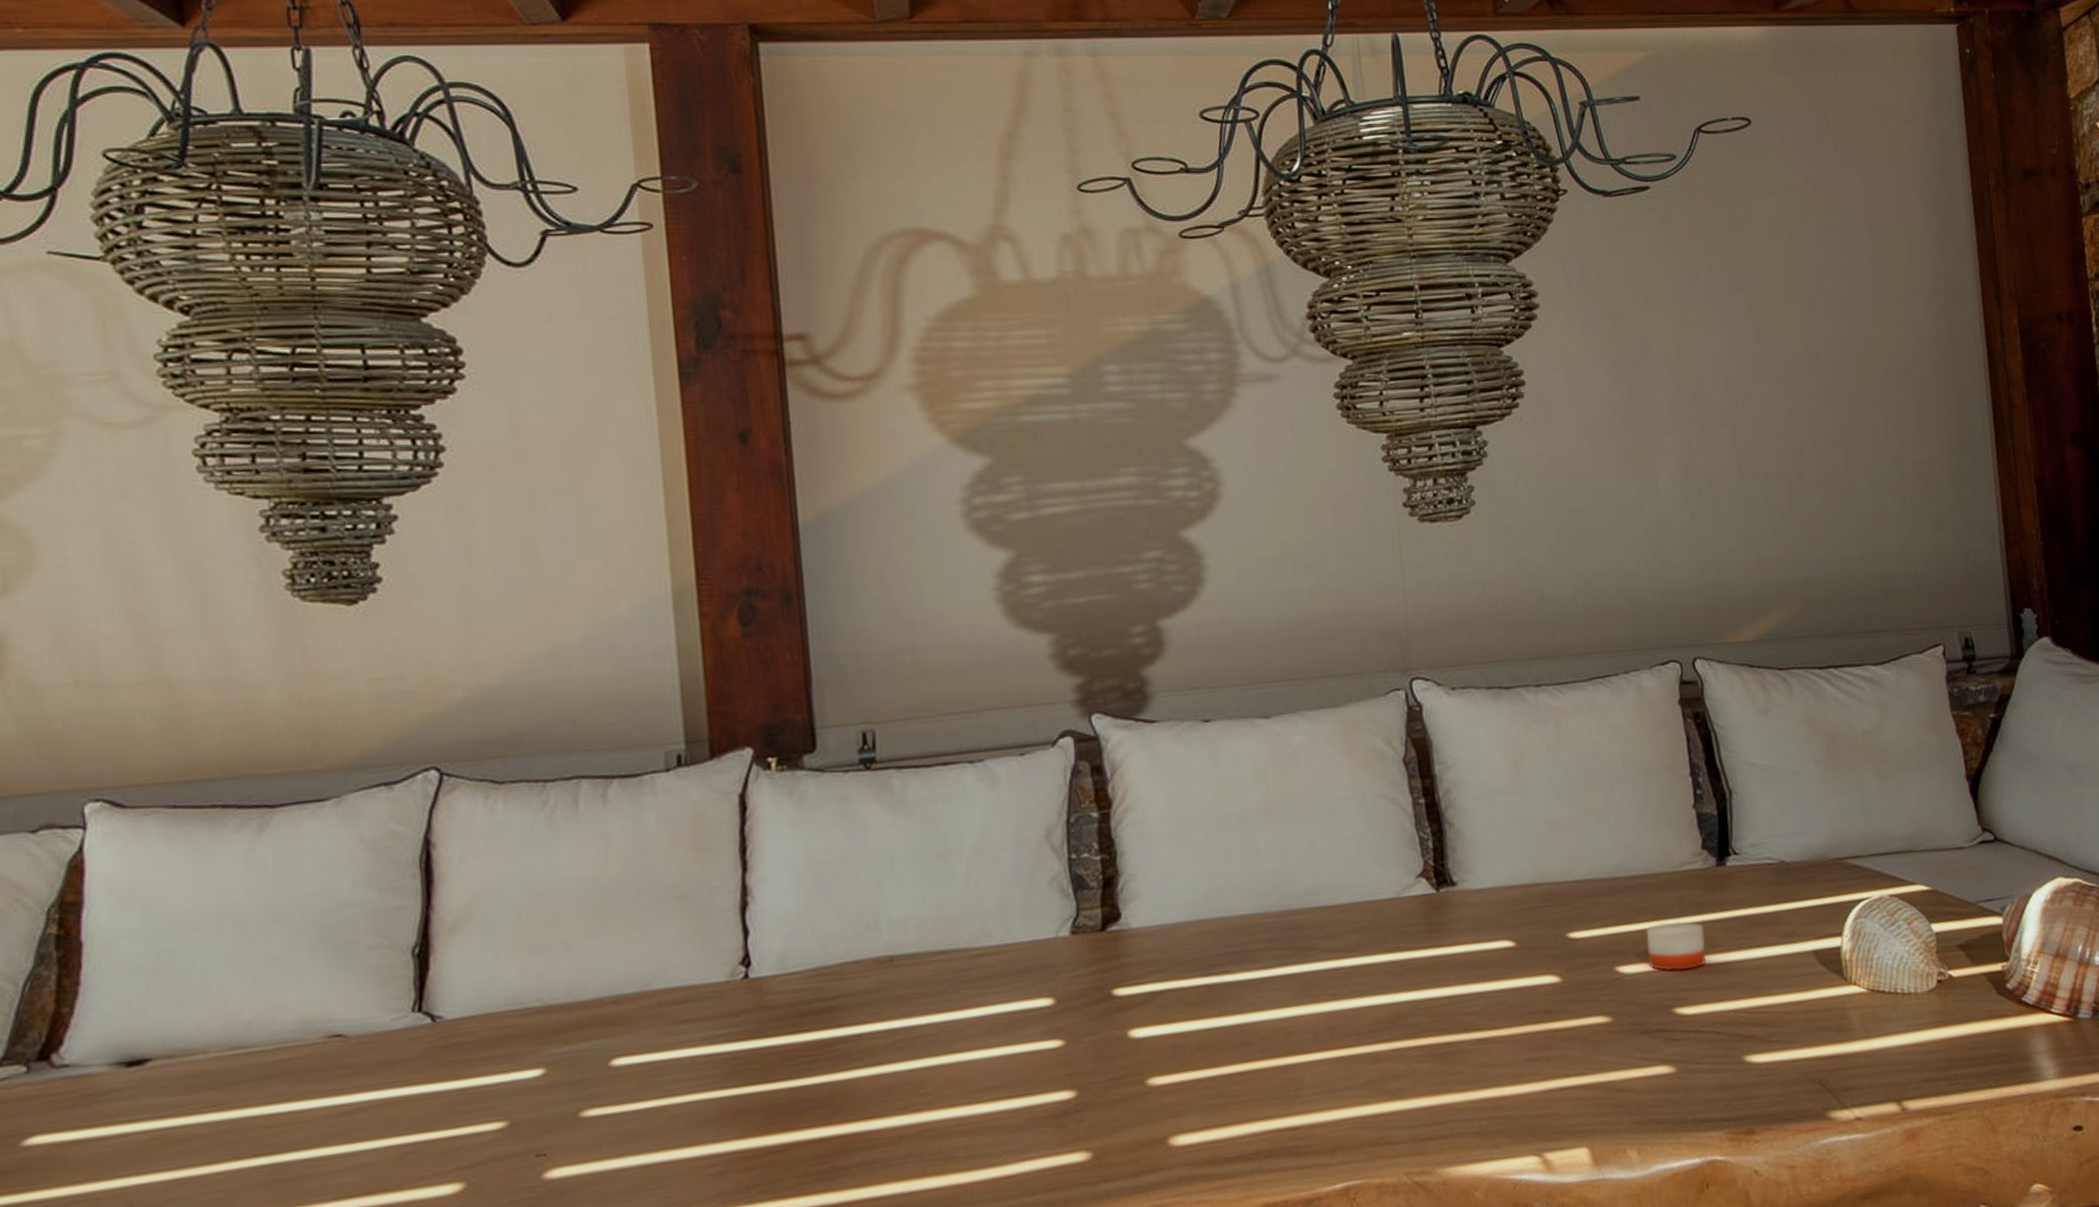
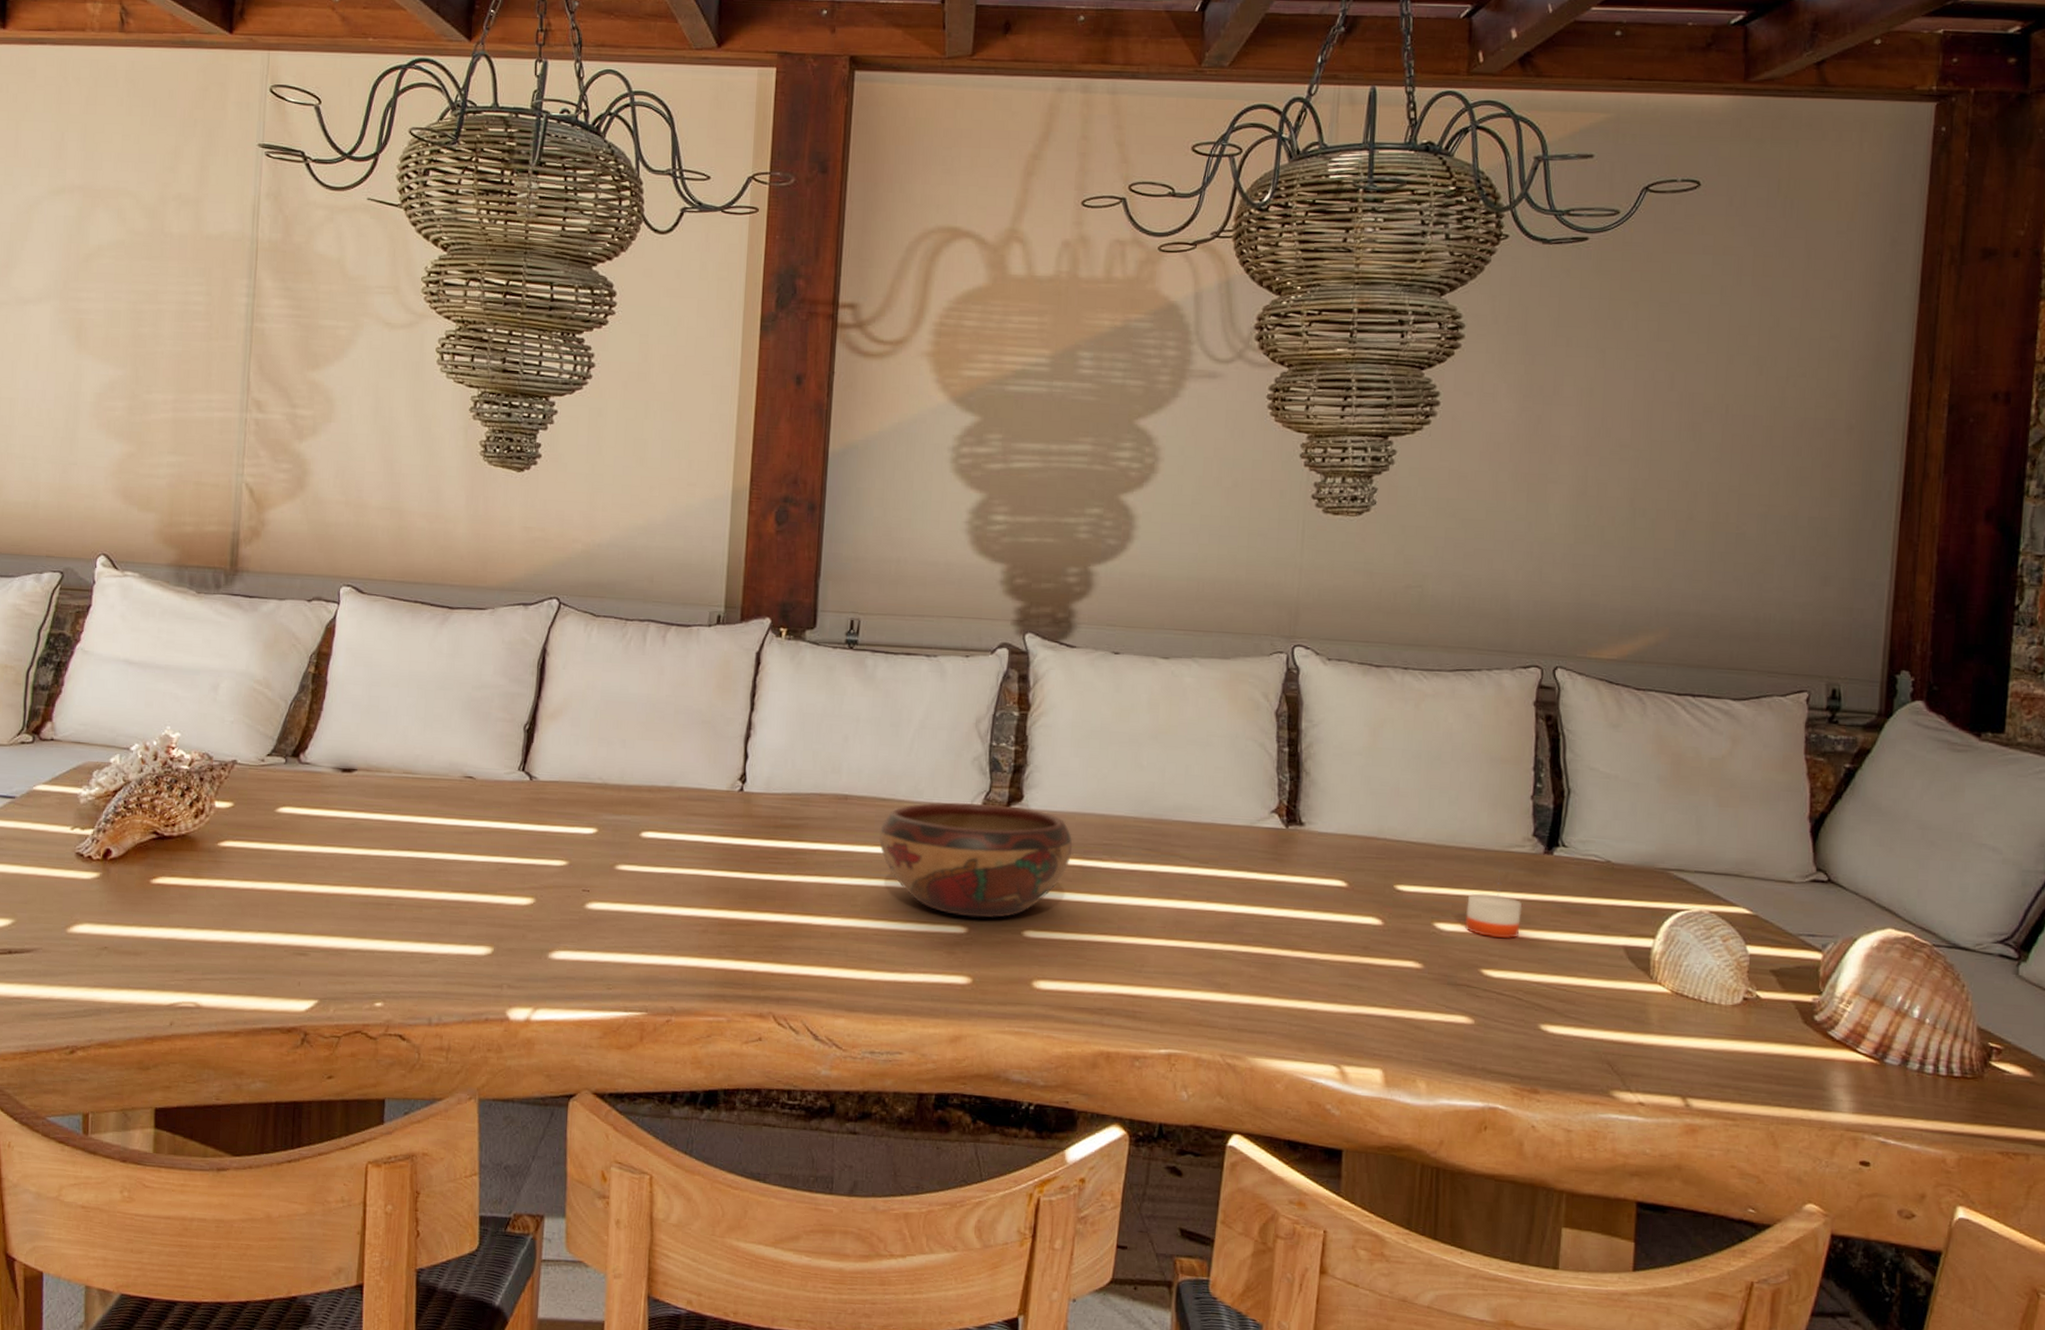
decorative bowl: none [942,927,1192,1079] -> present [878,802,1073,919]

